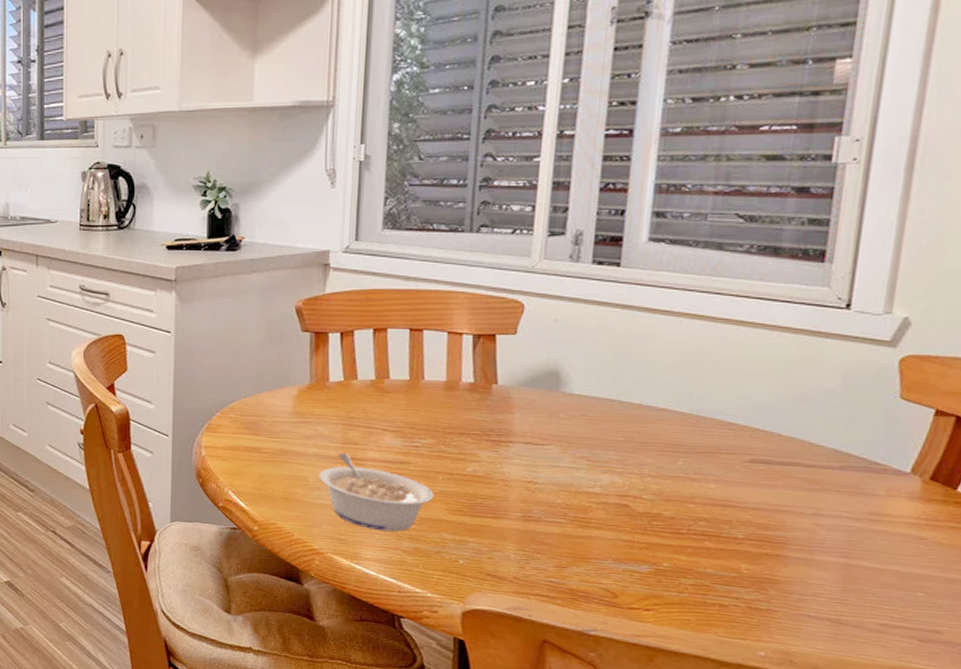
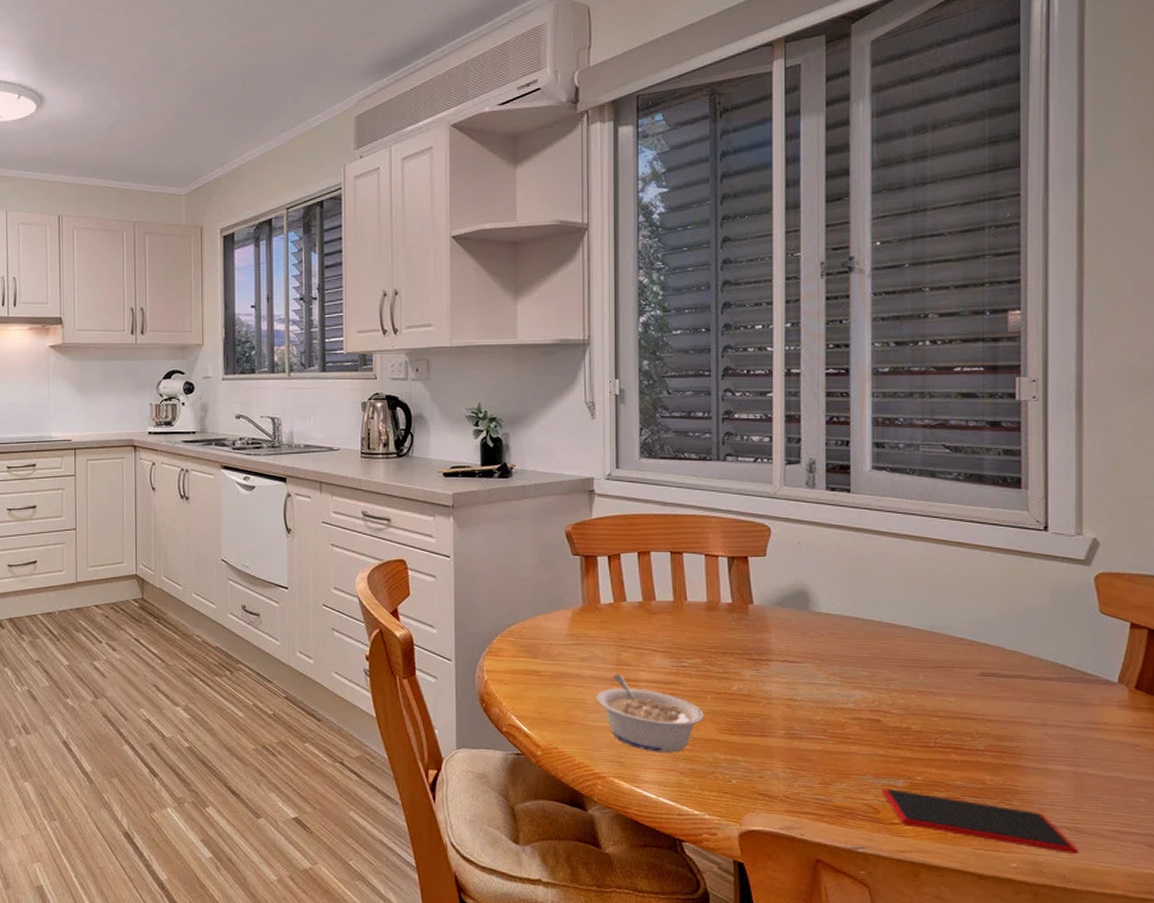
smartphone: none [621,573,839,645] -> present [881,788,1079,854]

